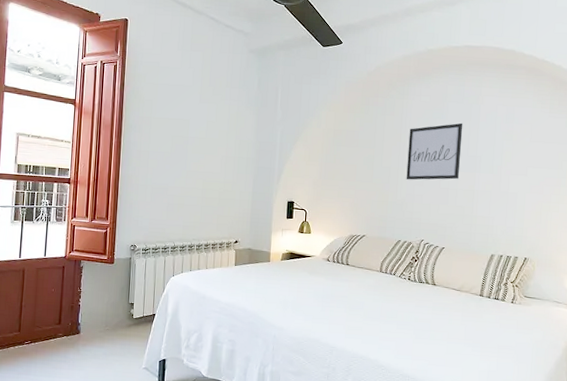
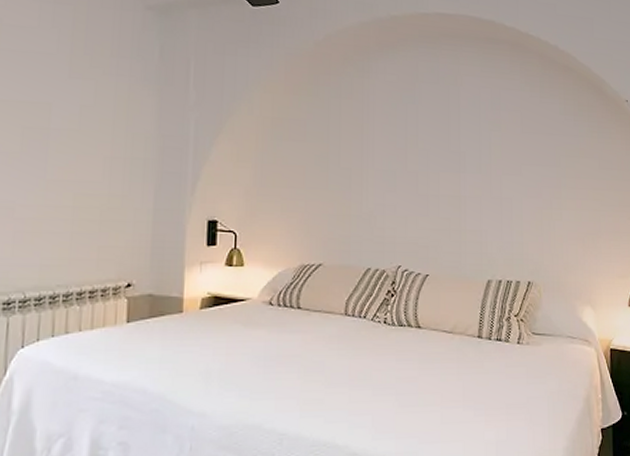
wall art: present [406,122,463,180] -> none [373,109,441,185]

